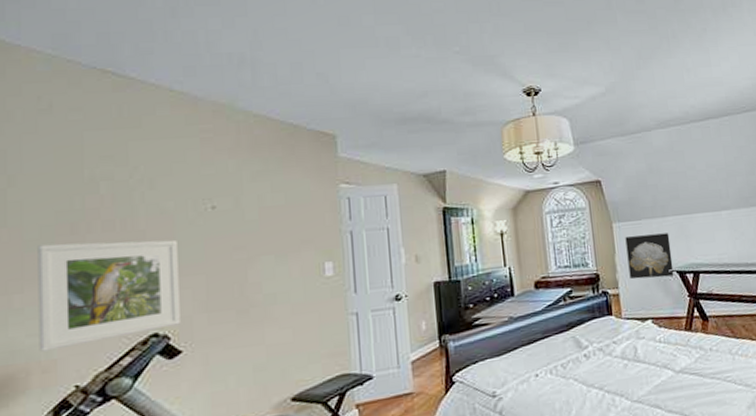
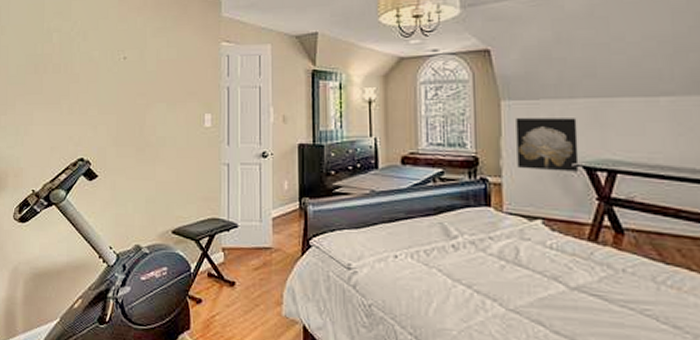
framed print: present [37,239,180,352] -> none [13,80,99,161]

